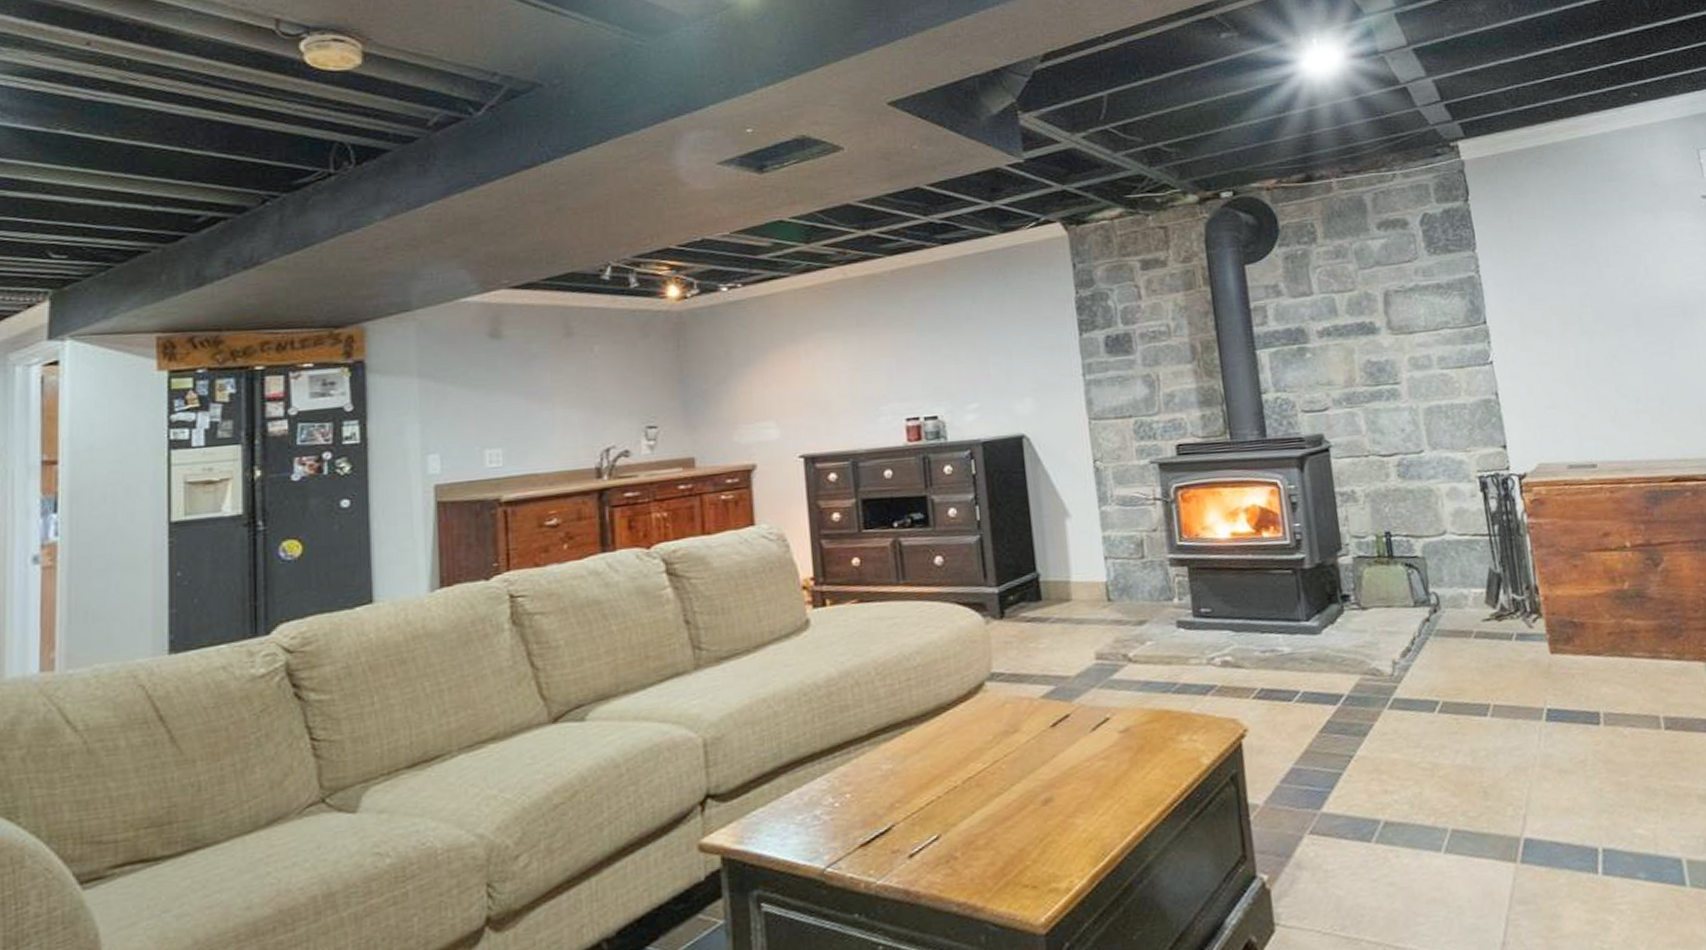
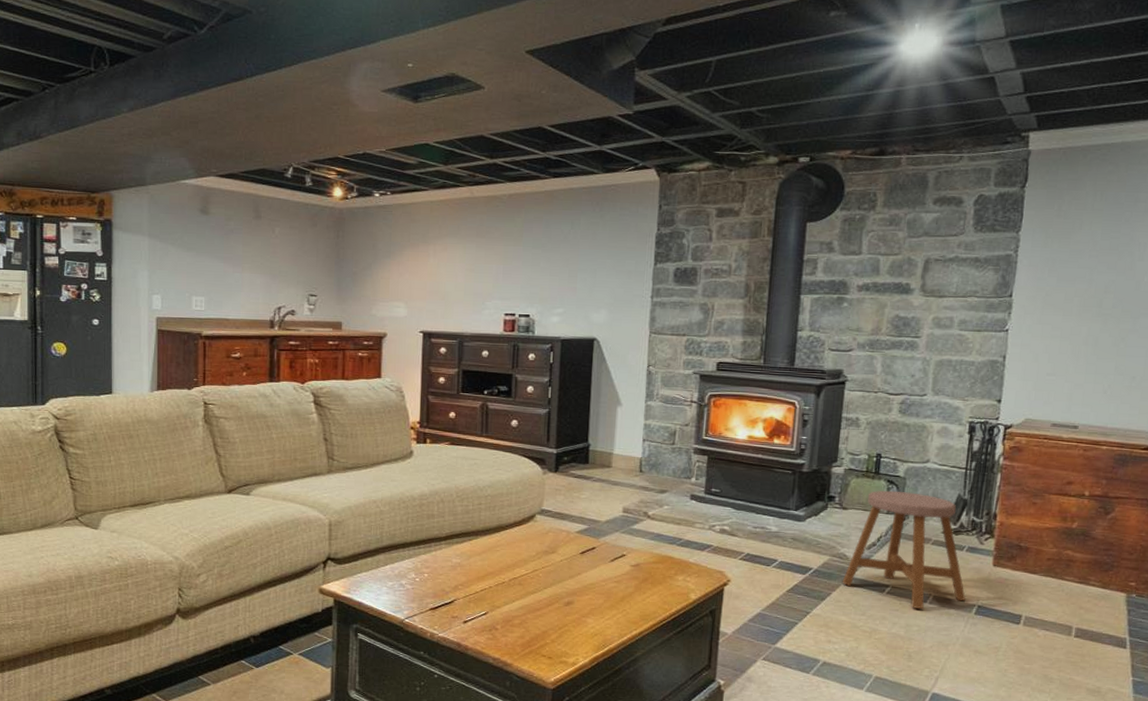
stool: none [1382,574,1532,727] -> present [842,490,966,609]

